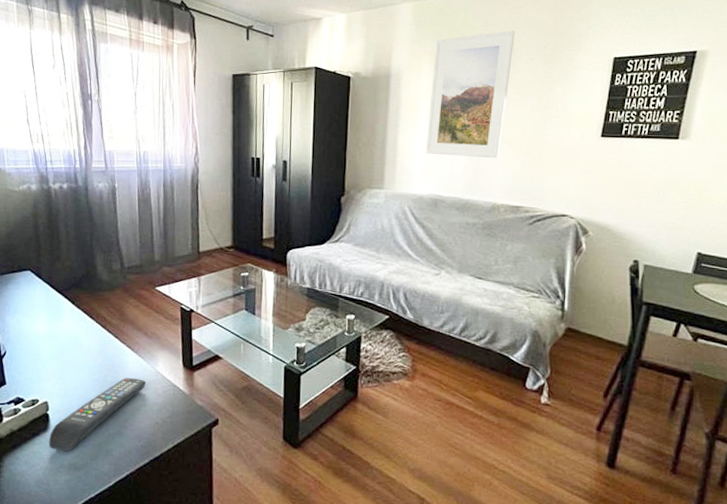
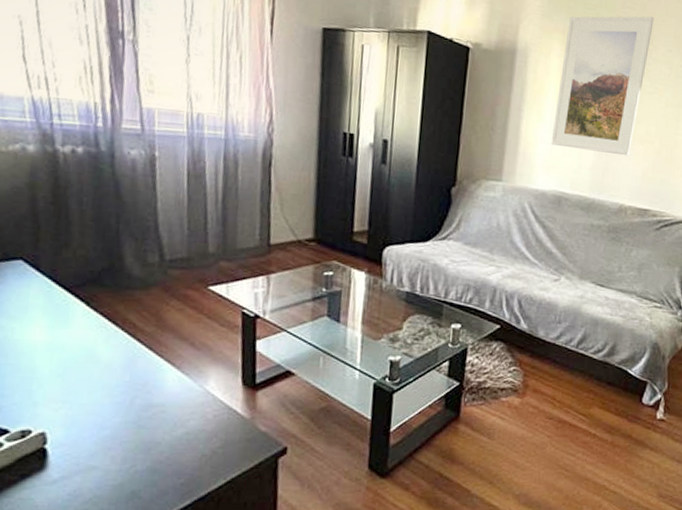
remote control: present [49,378,147,452] -> none [45,400,192,496]

